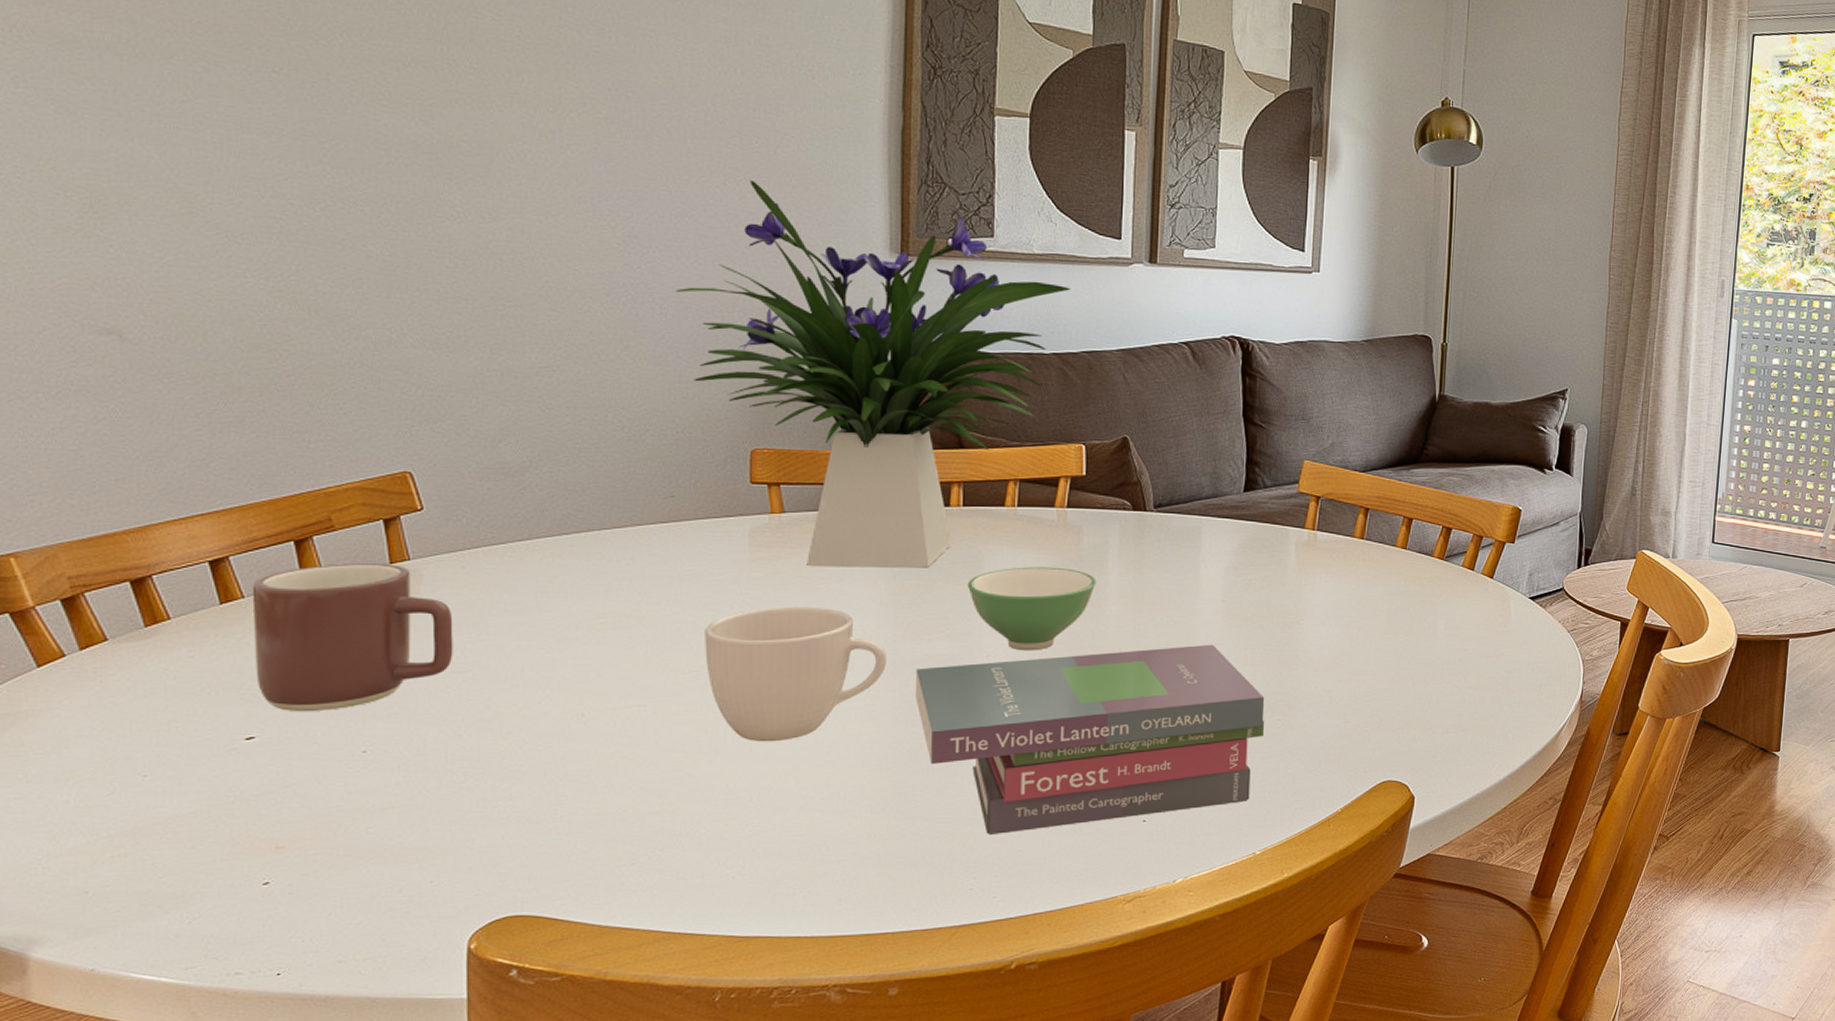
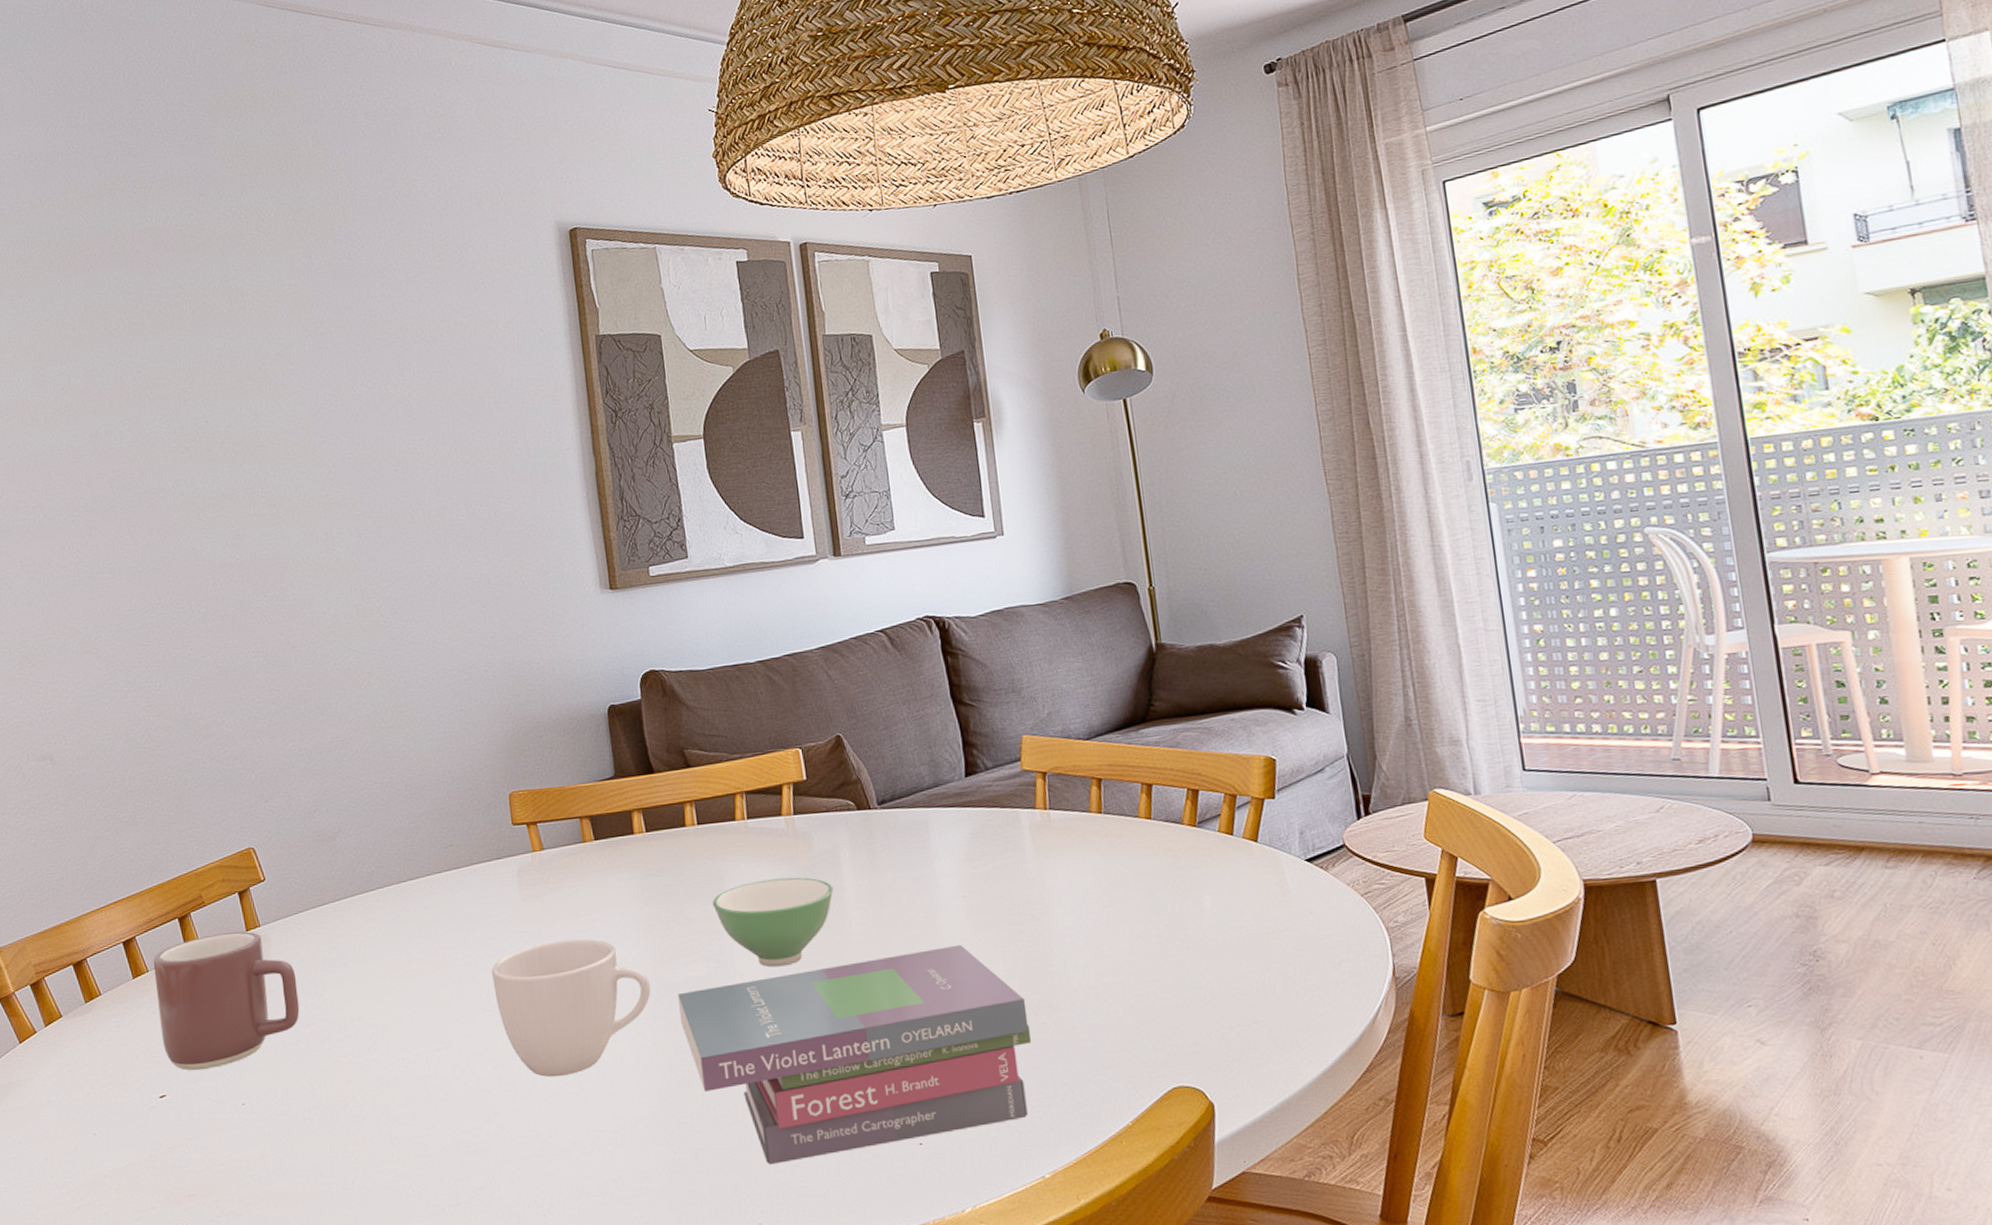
flower arrangement: present [676,179,1071,567] -> none [432,543,765,900]

